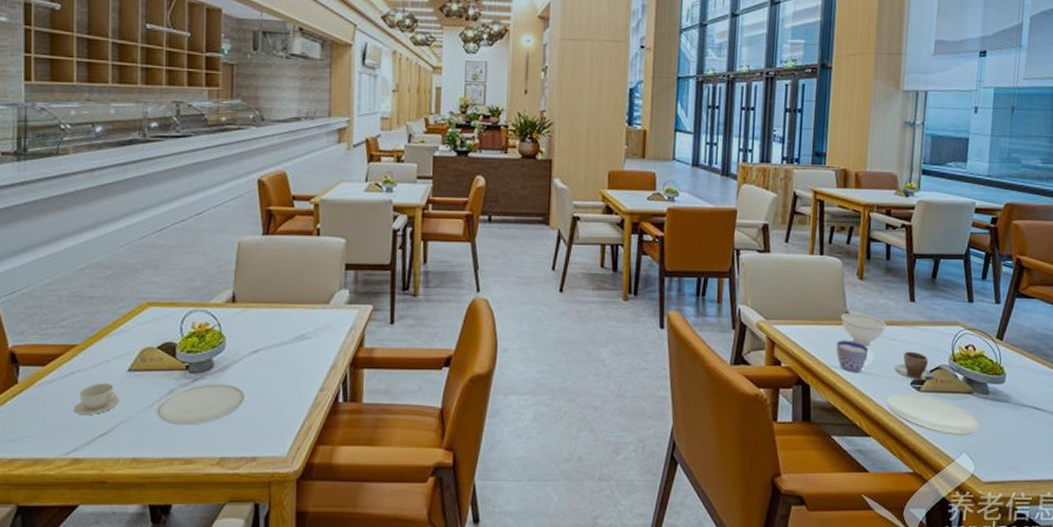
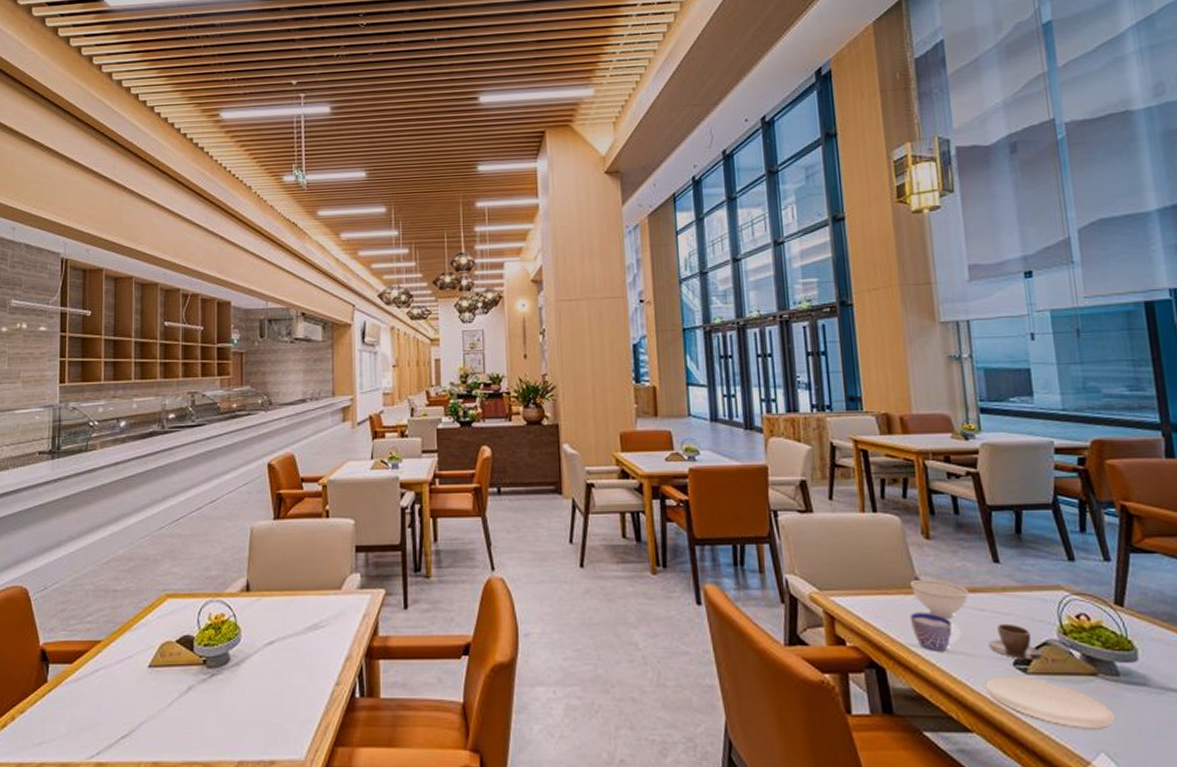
teacup: present [73,382,120,414] -> none [97,679,141,714]
plate: present [157,384,245,425] -> none [176,679,261,725]

